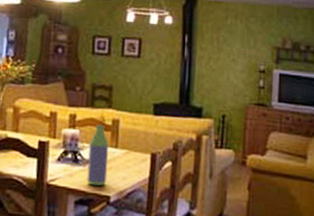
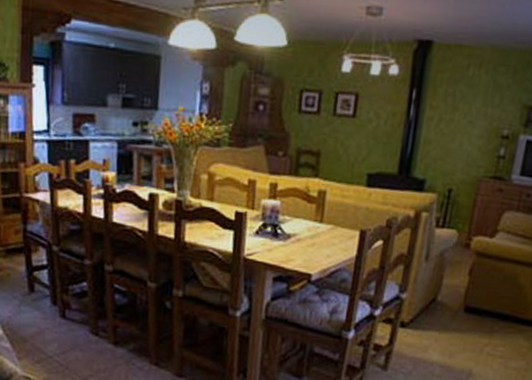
bottle: present [87,125,109,186] -> none [287,196,314,263]

